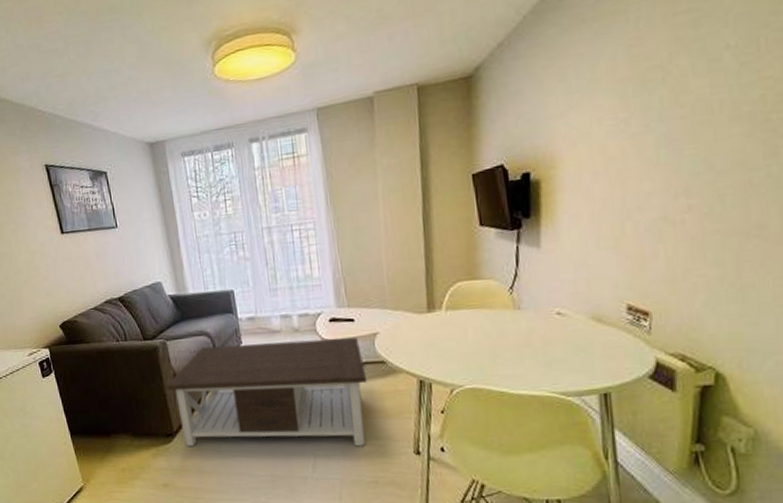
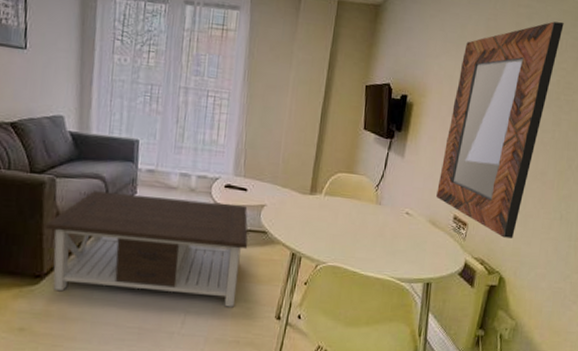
home mirror: none [595,13,757,322] -> present [436,21,564,238]

